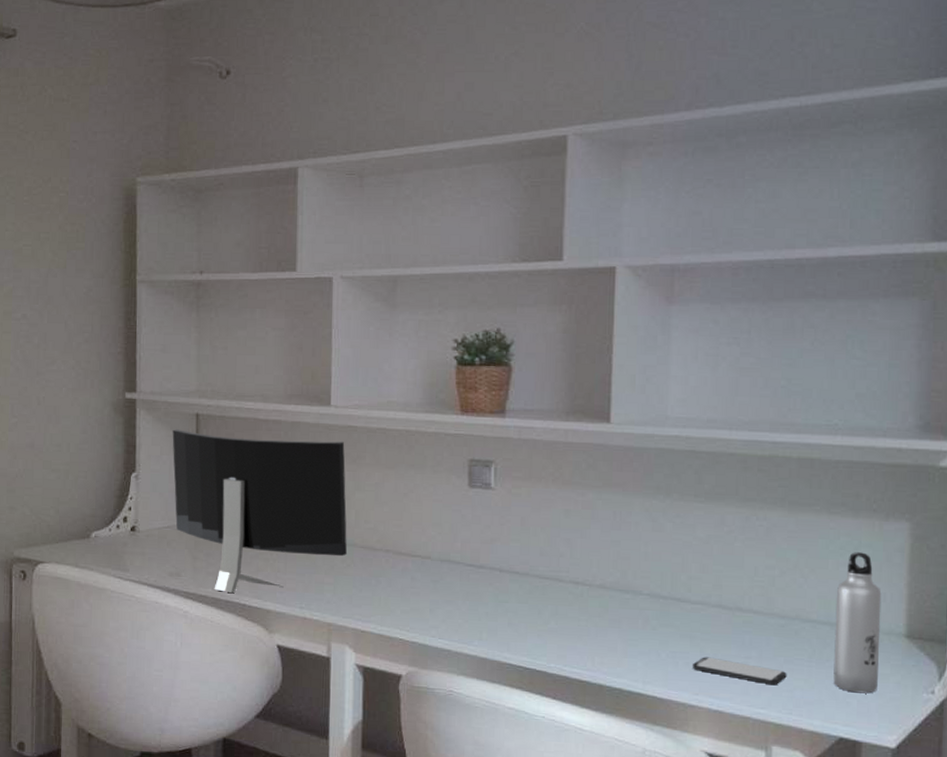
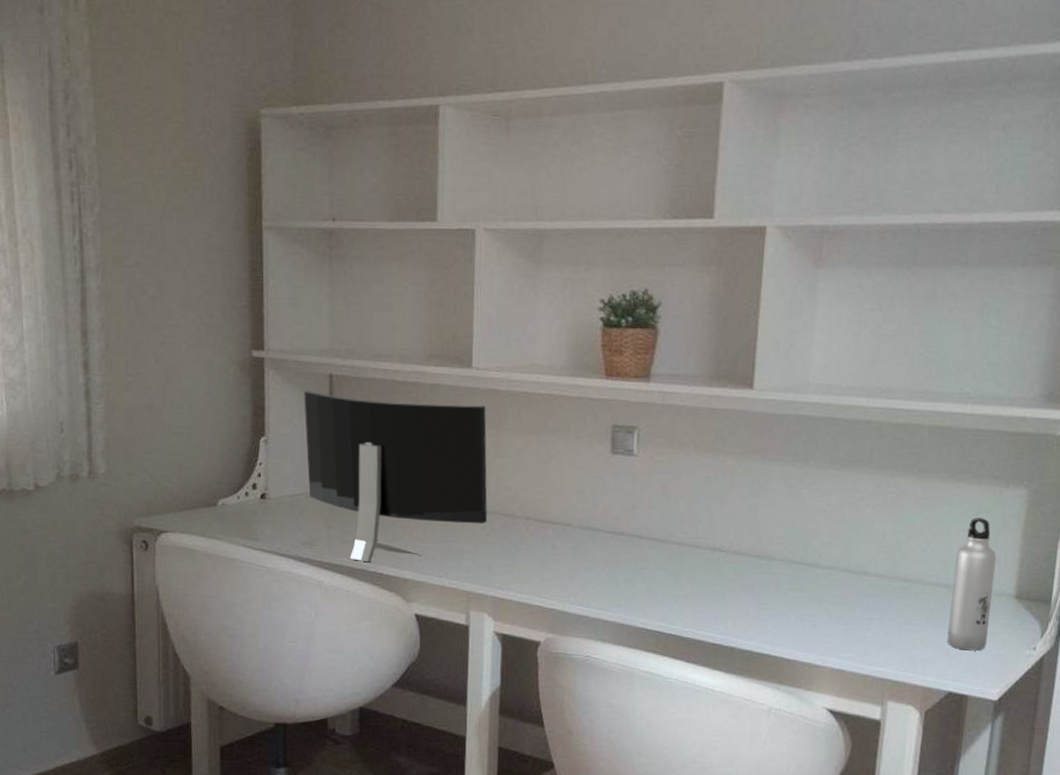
smartphone: present [693,657,787,686] -> none [819,619,906,645]

